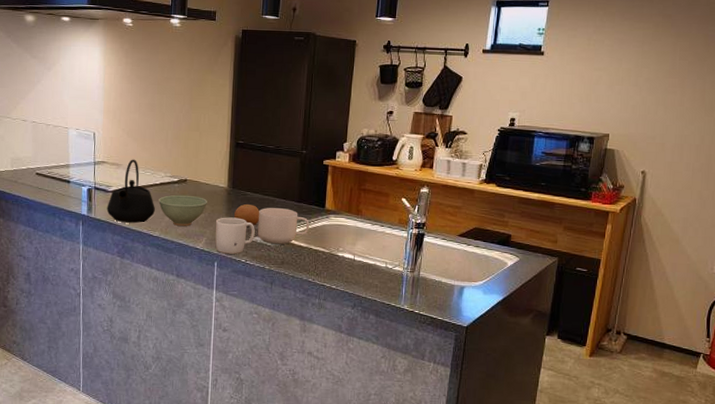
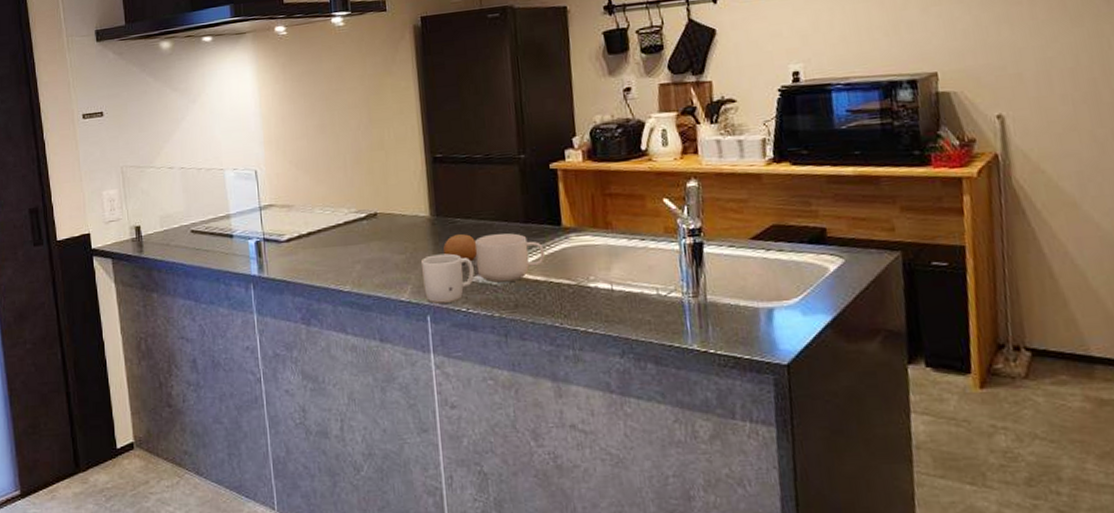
kettle: present [106,159,155,224] -> none [281,196,342,280]
bowl: present [159,194,207,226] -> none [345,232,407,275]

